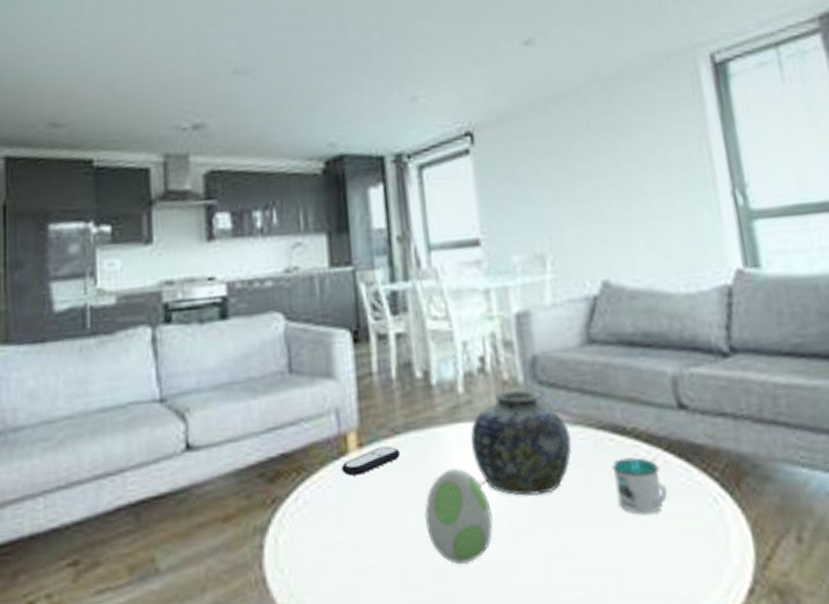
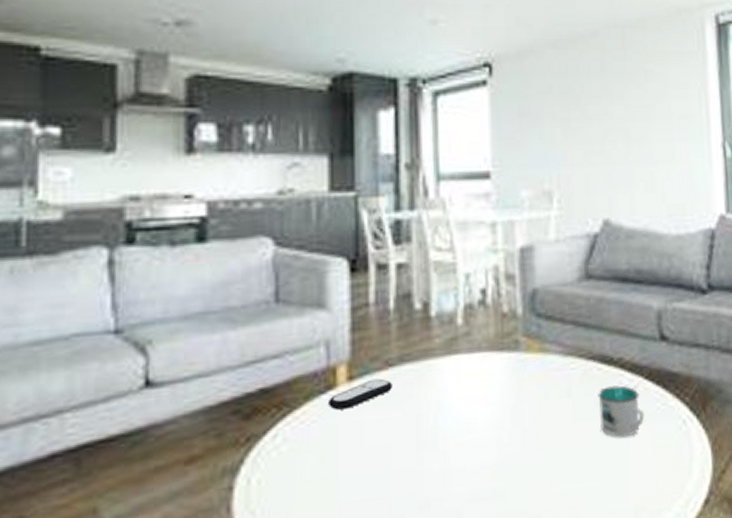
decorative egg: present [425,467,493,565] -> none [414,399,482,494]
vase: present [471,390,572,496] -> none [466,322,564,425]

